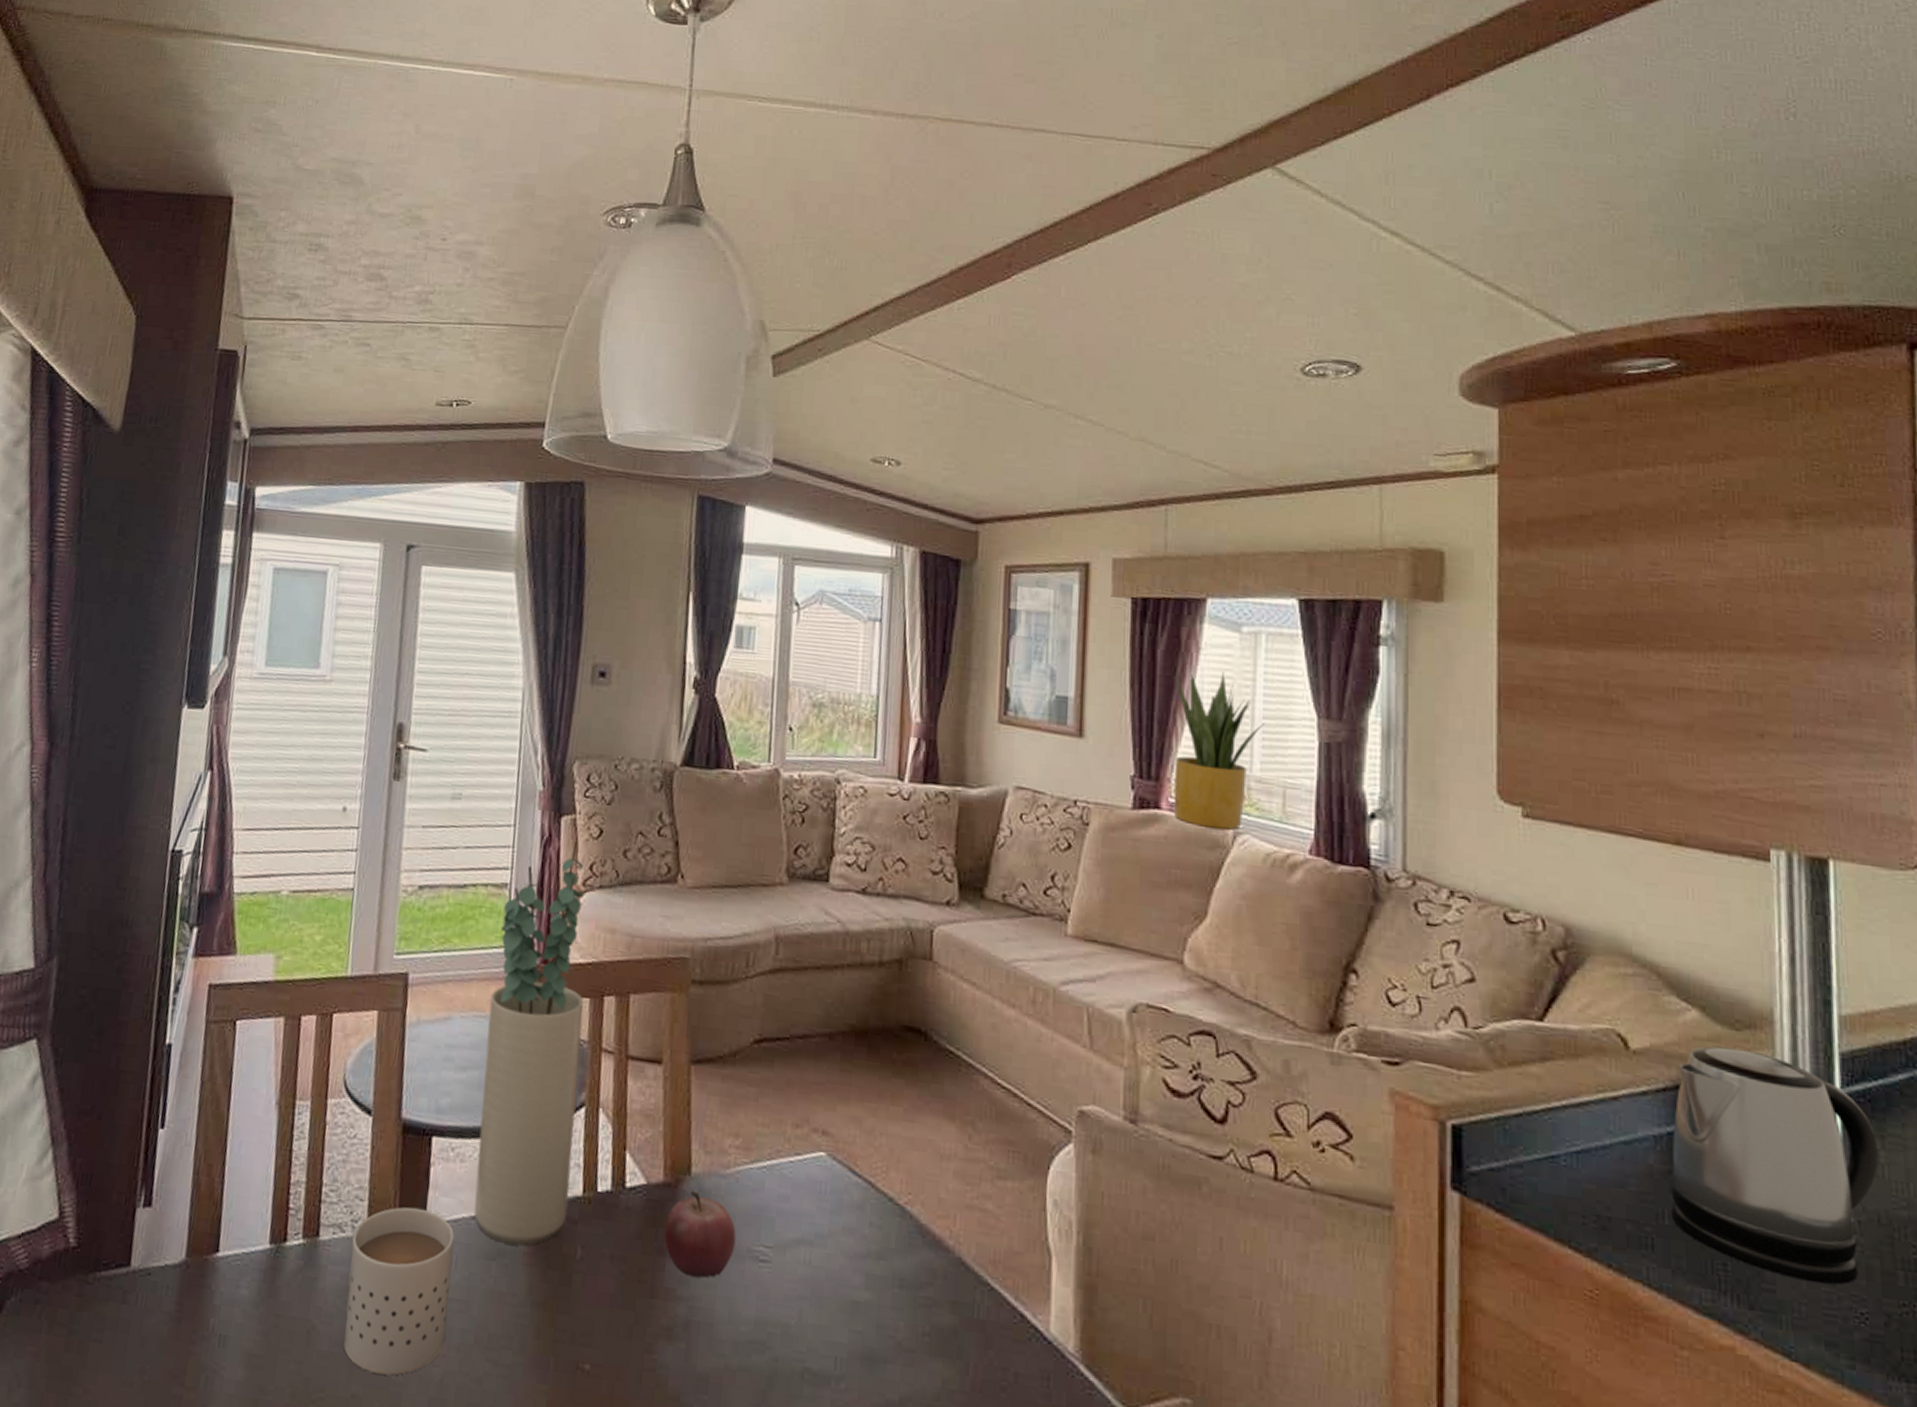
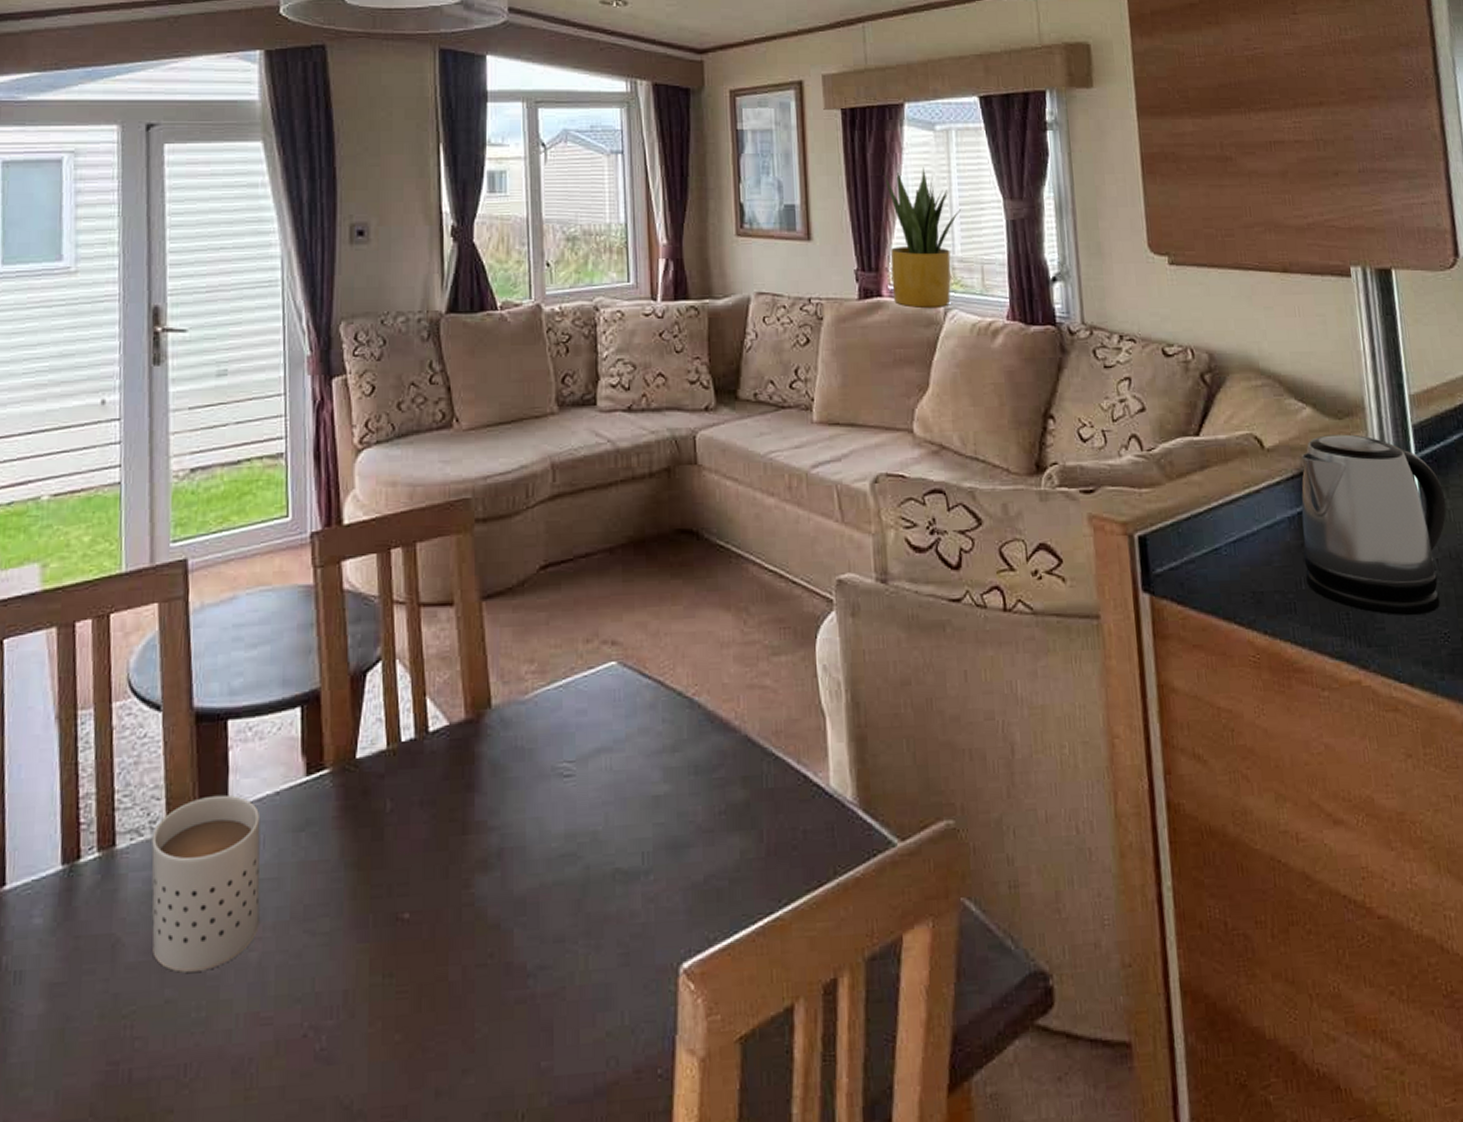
vase: present [474,840,585,1246] -> none [275,399,374,812]
fruit: present [664,1189,736,1278] -> none [470,720,540,806]

